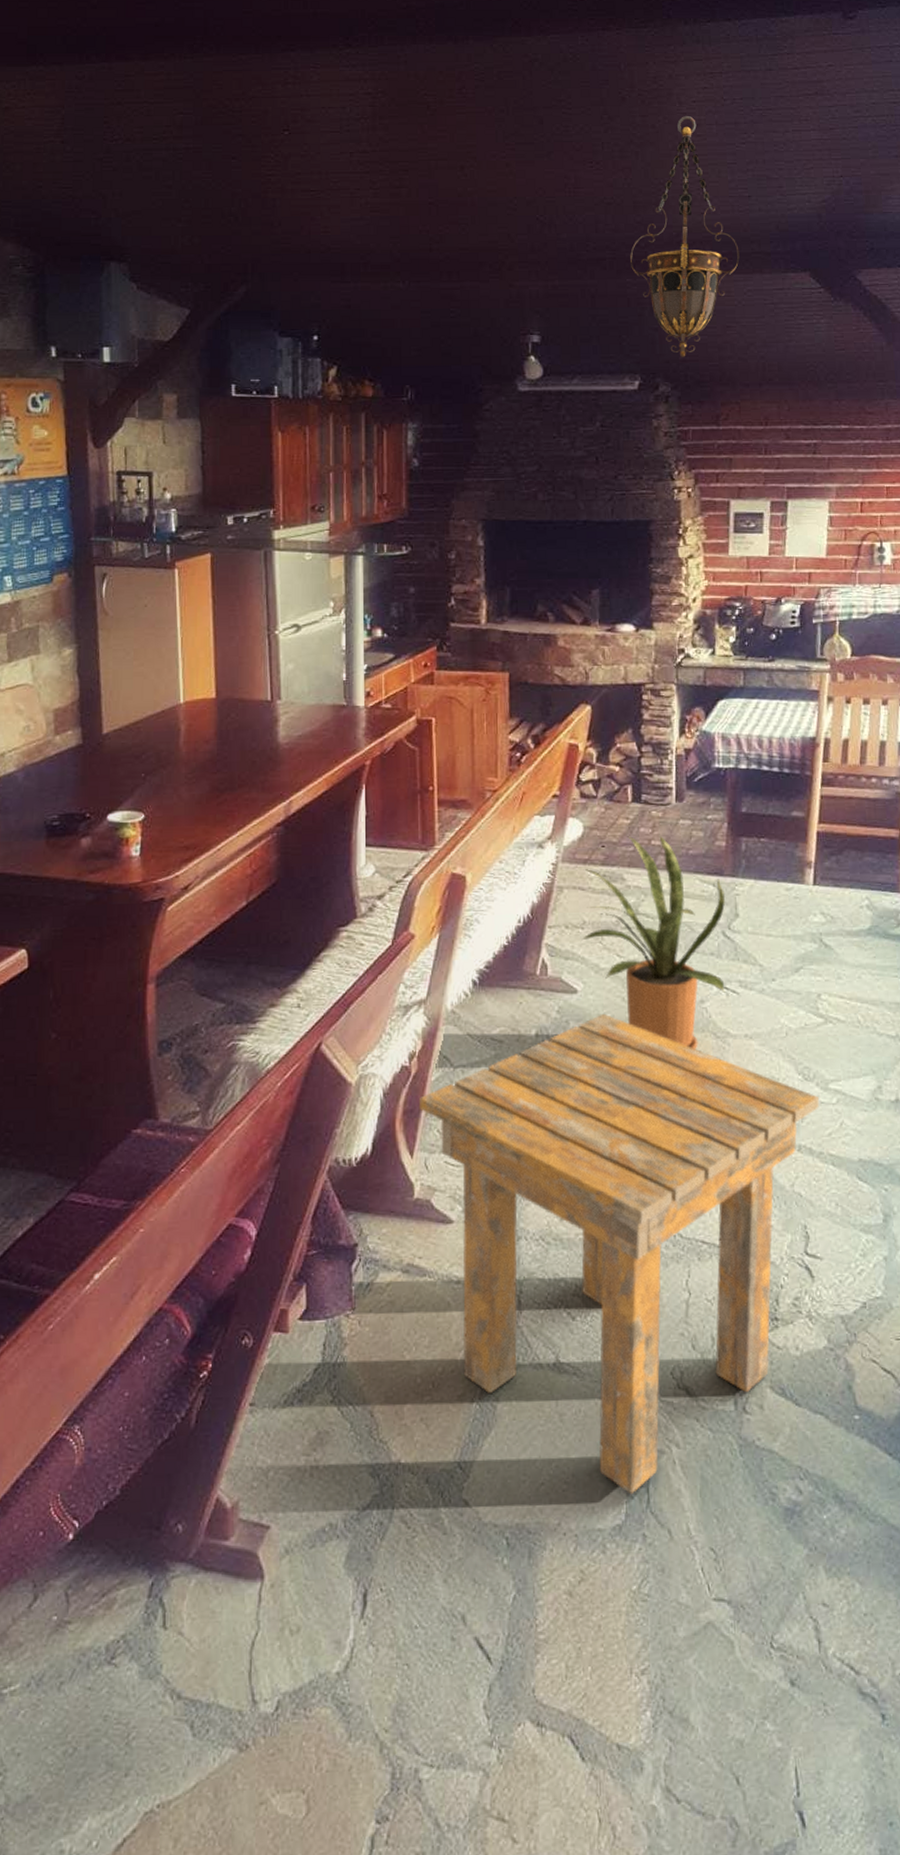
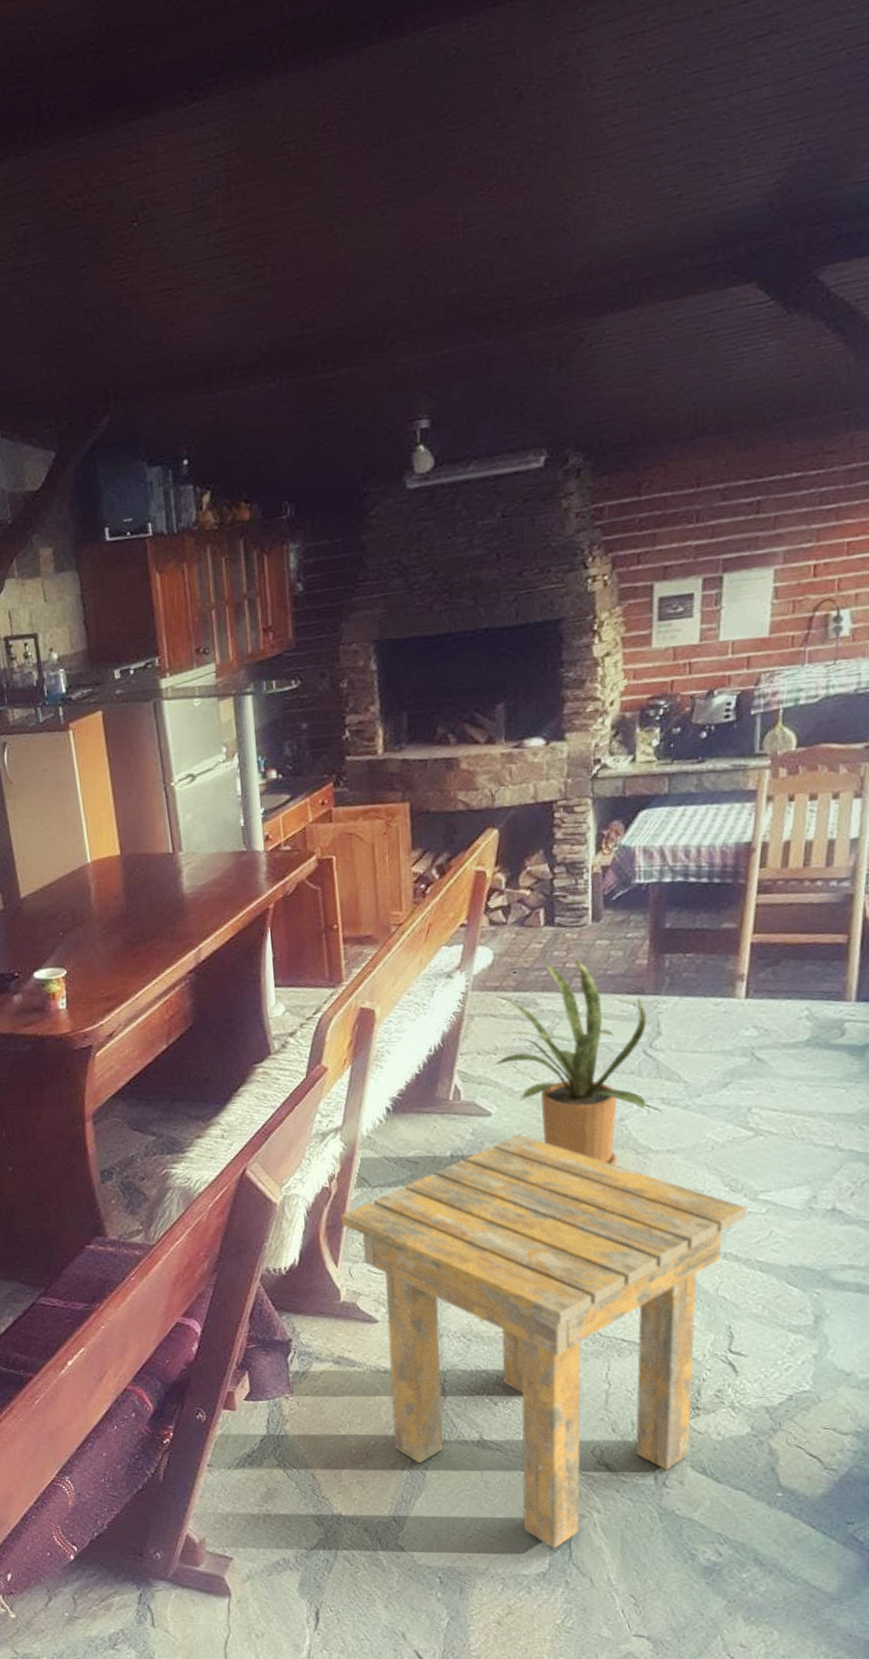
hanging lantern: present [630,115,740,357] -> none [532,100,667,419]

